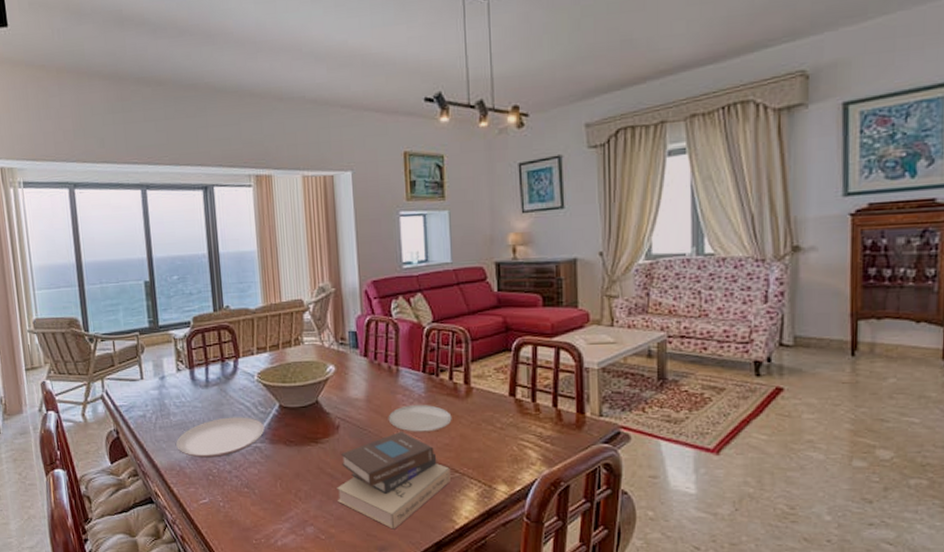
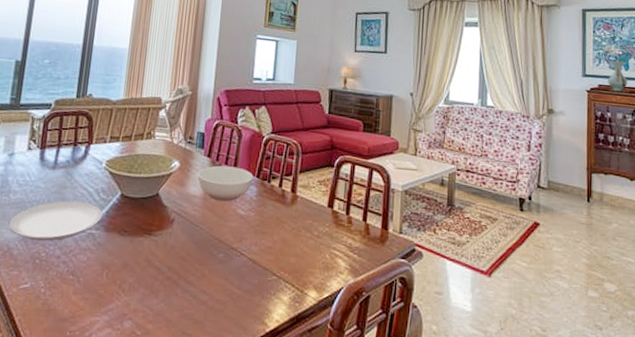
books: present [337,431,451,529] -> none [160,230,269,329]
bowl: none [356,364,419,402] -> present [197,165,254,202]
plate: present [388,405,452,432] -> none [220,207,277,234]
decorative vase: none [883,165,915,210] -> present [608,60,628,93]

